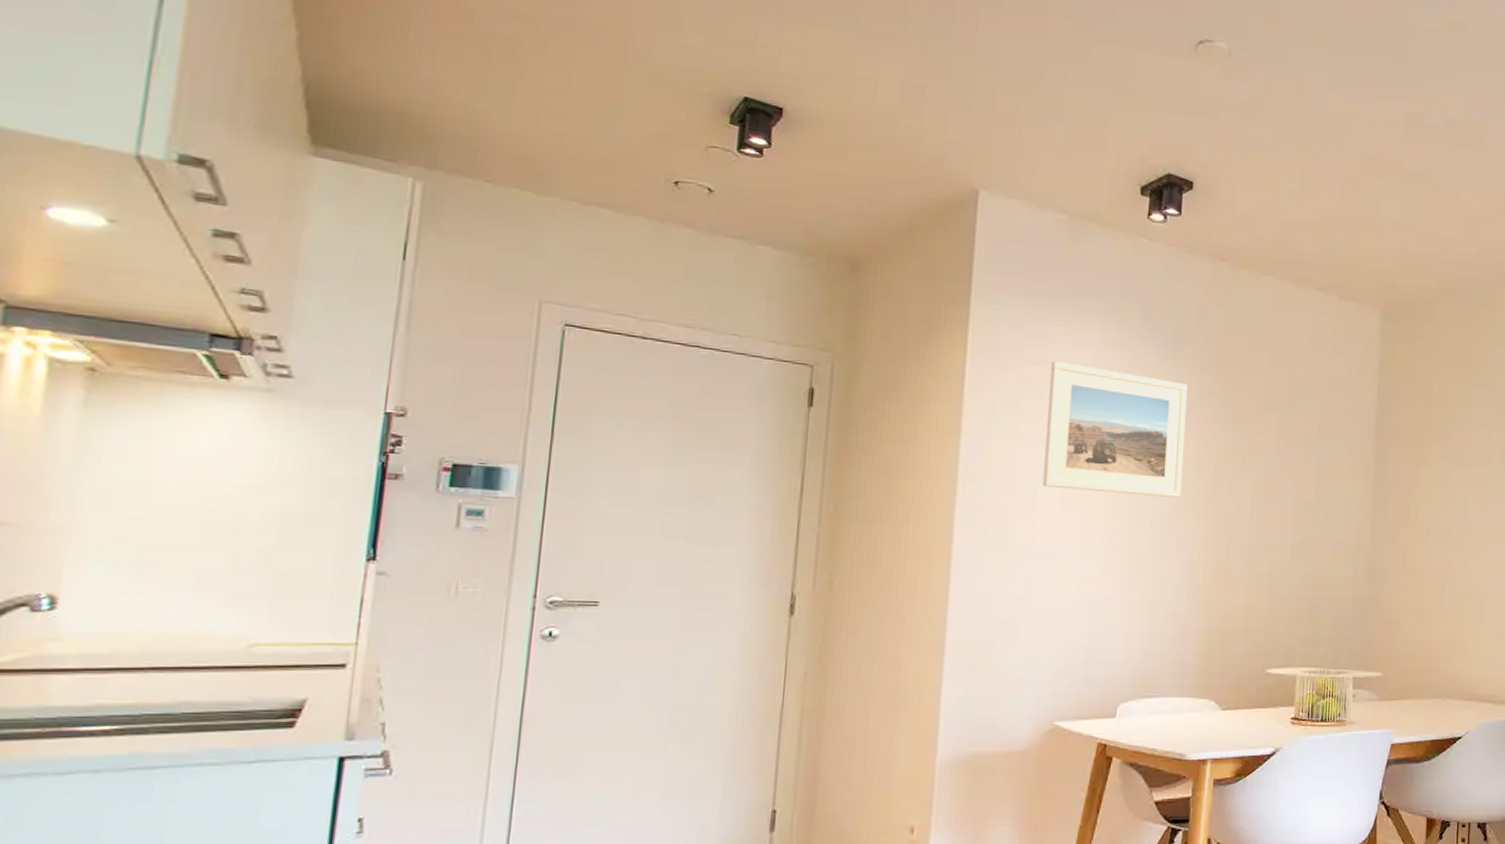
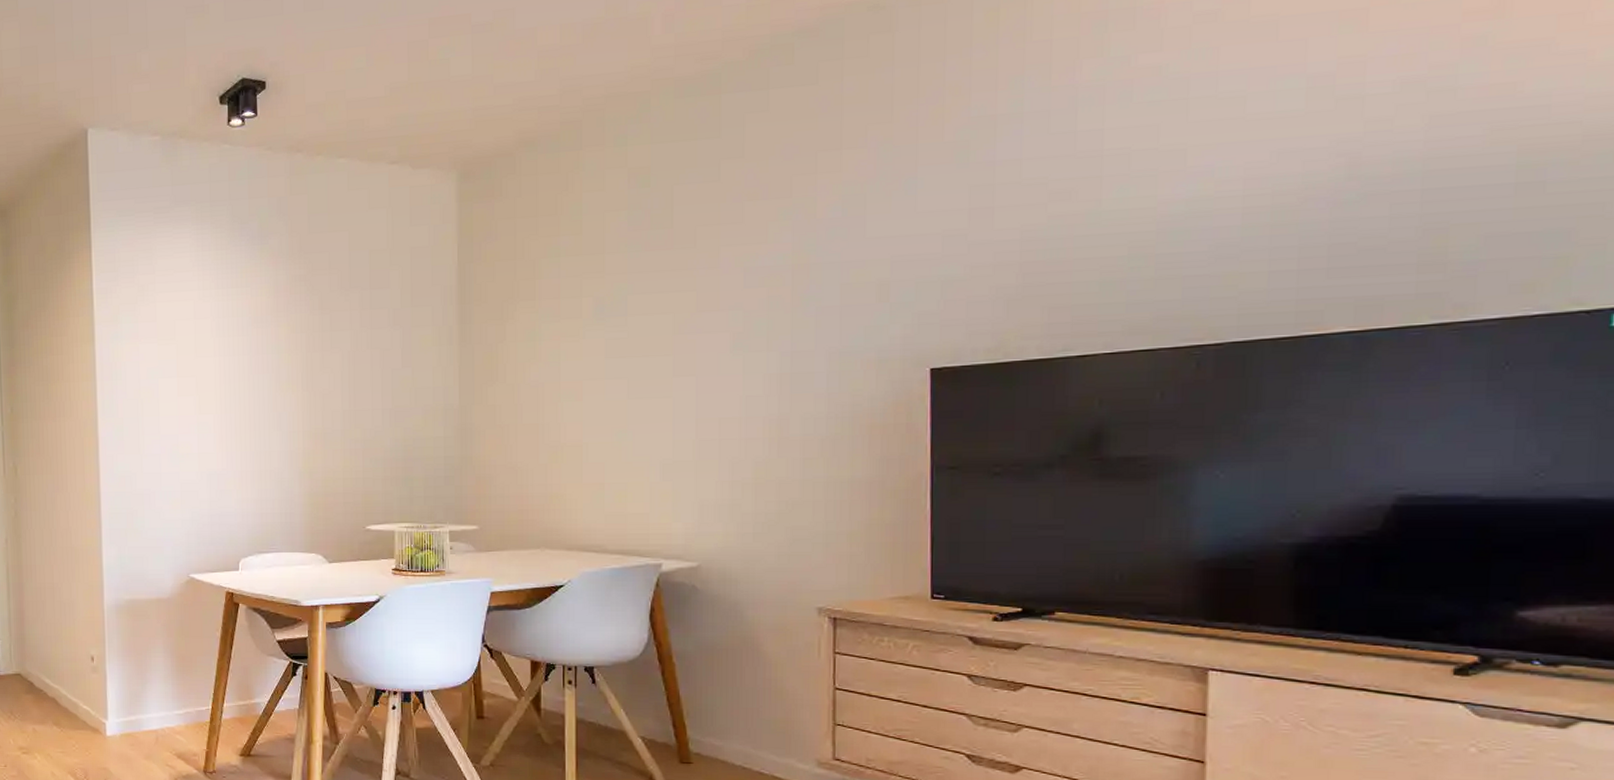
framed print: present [1042,360,1188,498] -> none [159,268,278,379]

